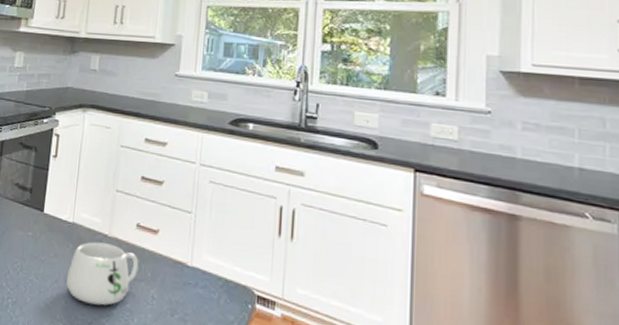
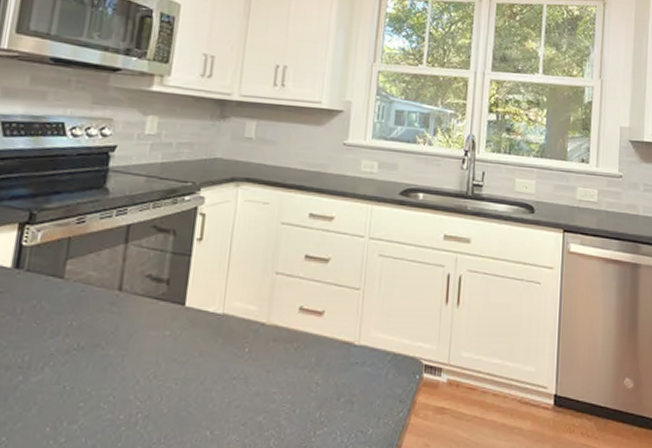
mug: present [66,241,139,306] -> none [215,332,302,402]

